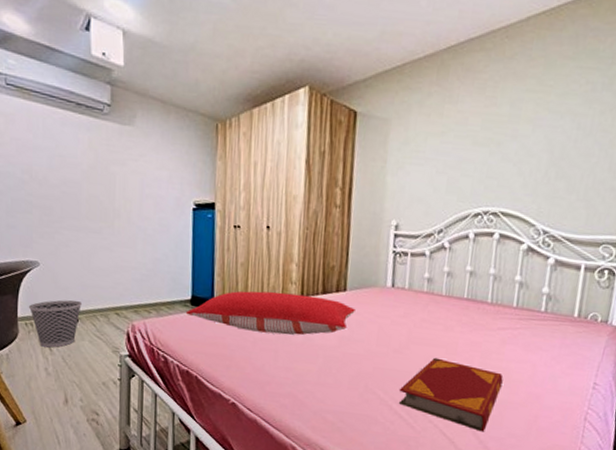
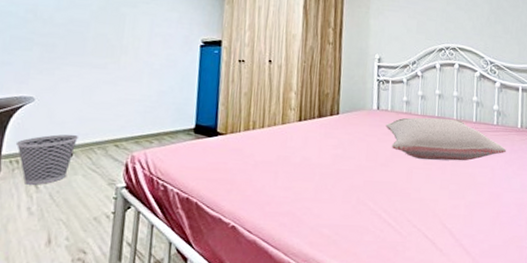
pillow: present [185,291,355,335] -> none [188,117,347,157]
hardback book: present [398,357,503,432] -> none [386,168,470,231]
pillow: none [401,298,555,353] -> present [386,117,507,161]

